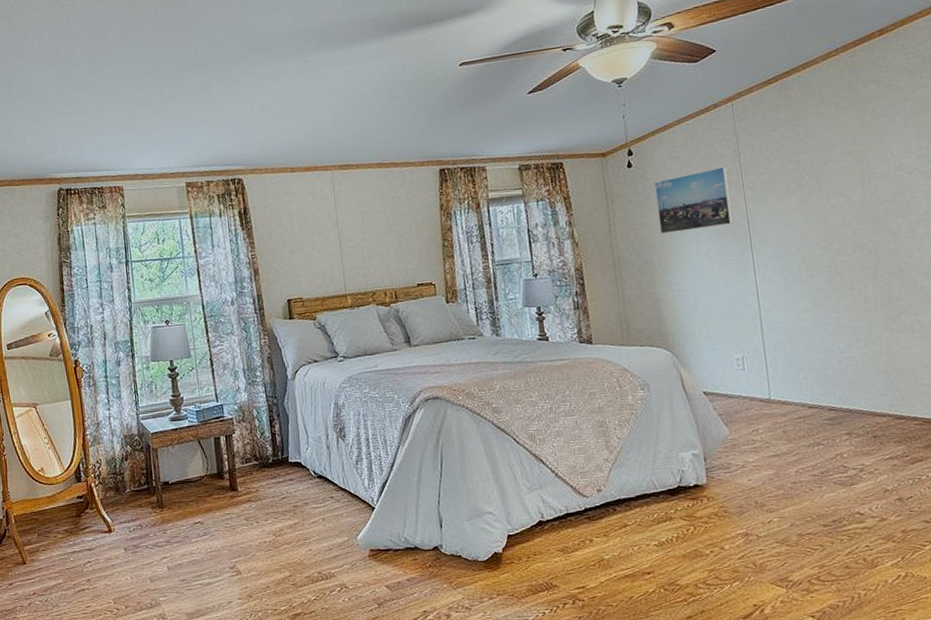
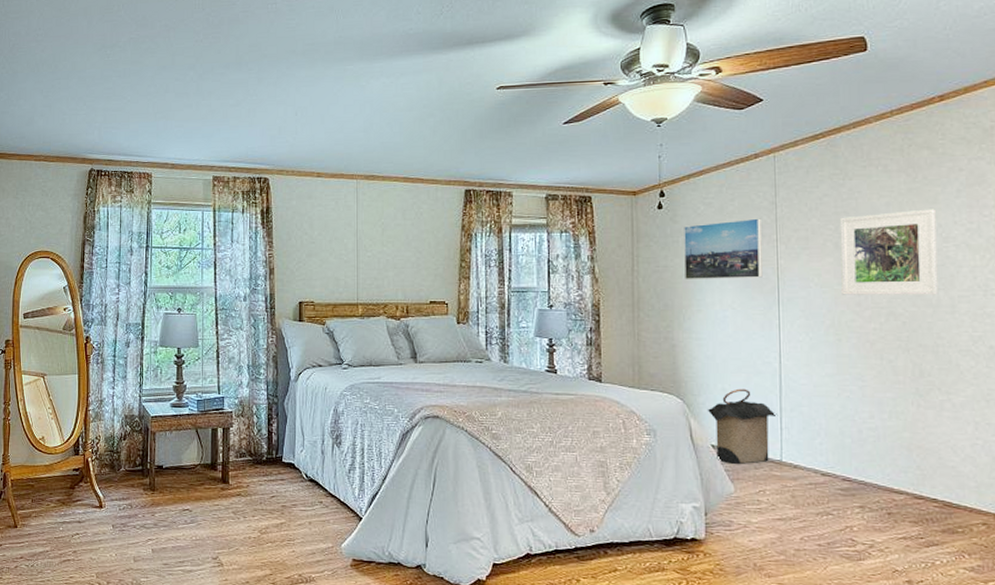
laundry hamper: none [695,333,763,408] -> present [707,388,778,464]
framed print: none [799,139,898,232] -> present [839,209,939,295]

